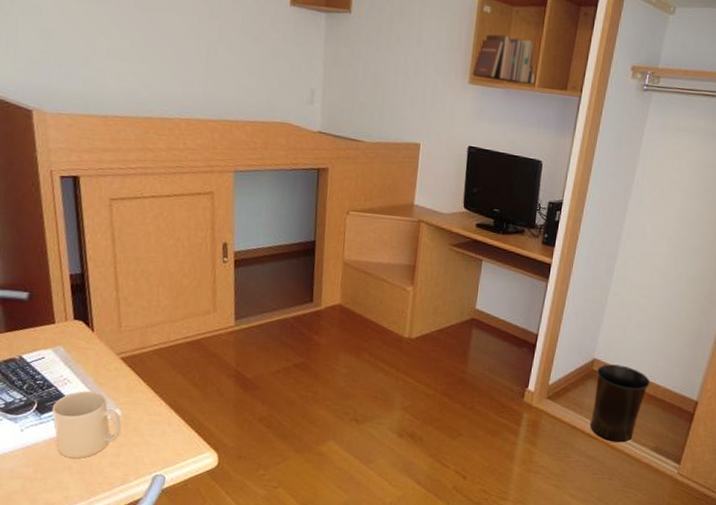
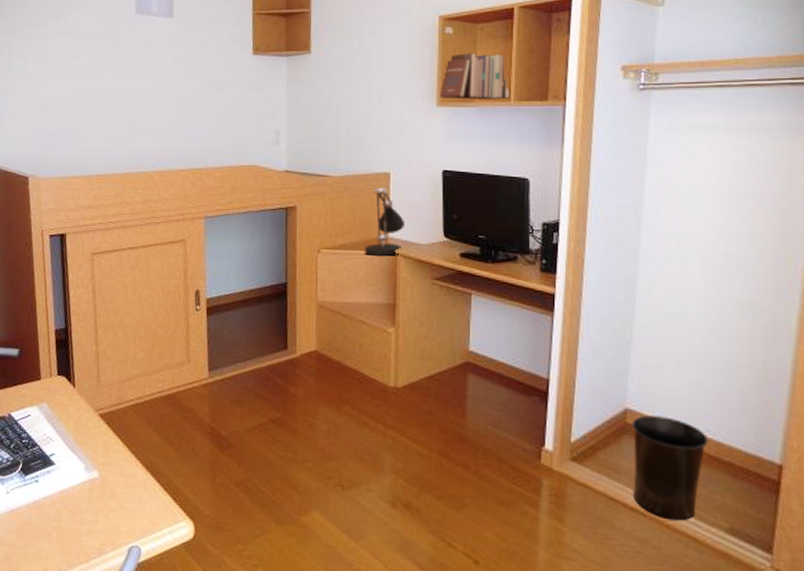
mug: present [51,390,122,459] -> none [35,449,99,525]
desk lamp: none [391,156,431,223] -> present [365,187,406,257]

